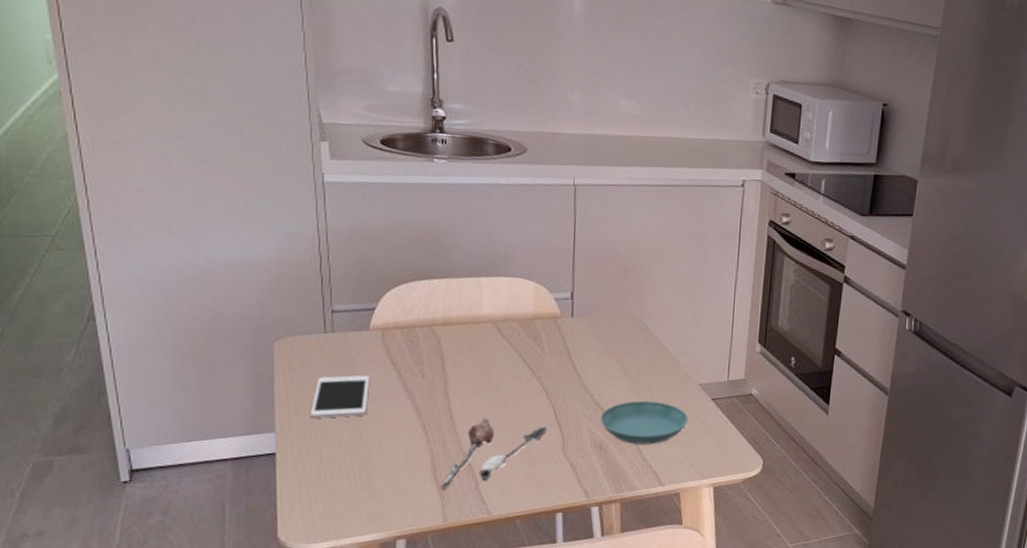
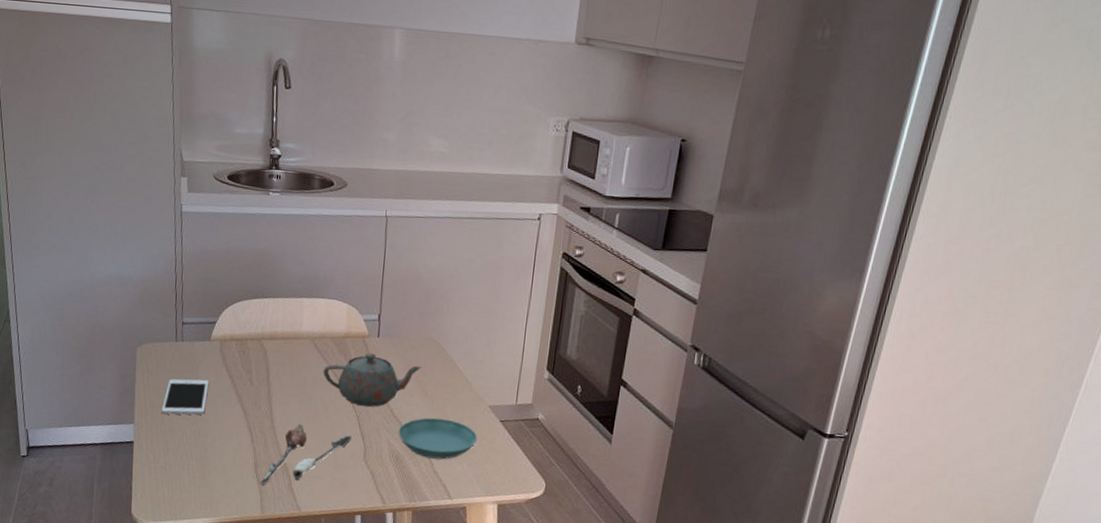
teapot: none [509,335,624,394] -> present [323,353,422,407]

